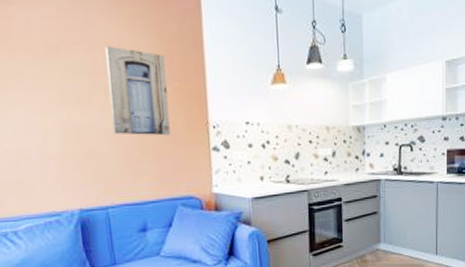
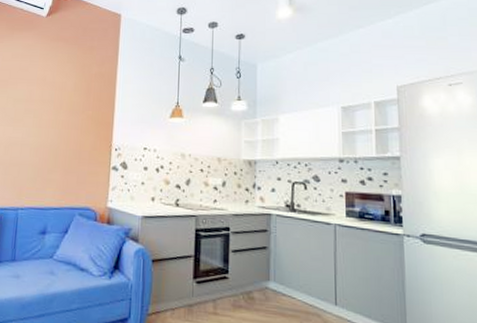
wall art: present [104,45,170,136] -> none [34,81,84,154]

